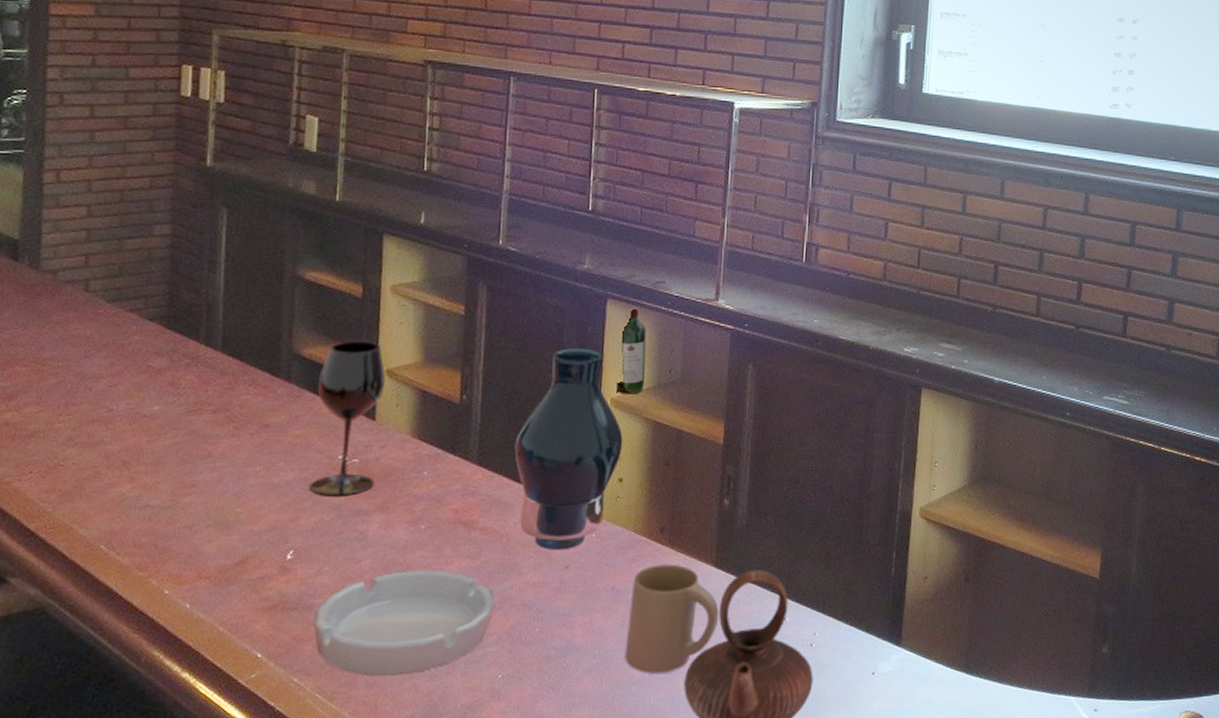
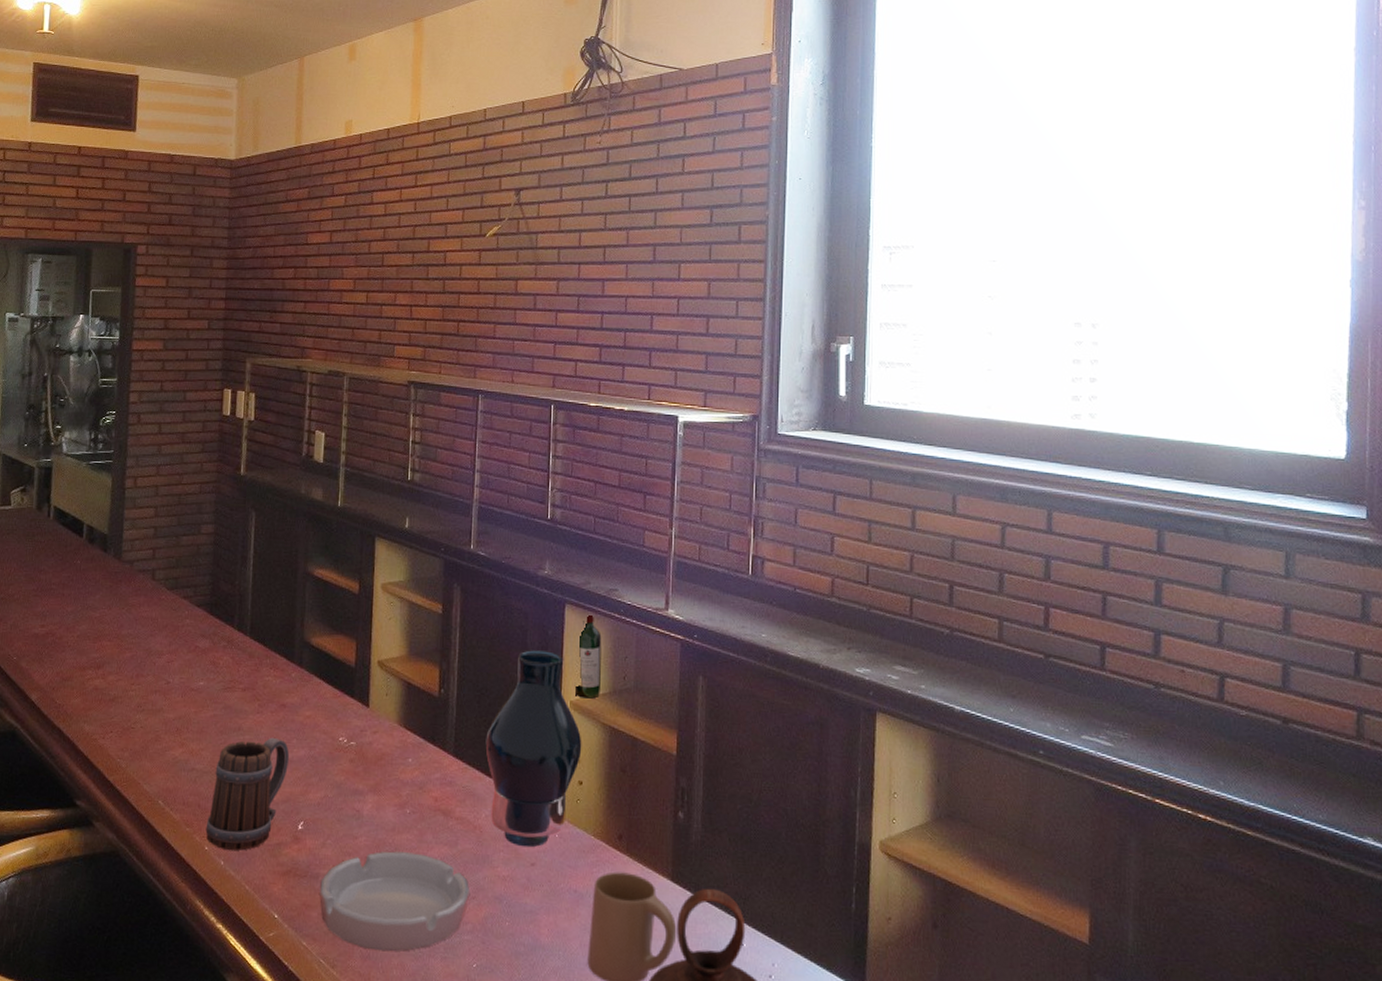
beer mug: none [165,461,276,591] -> present [205,737,290,851]
wineglass: present [308,341,385,496] -> none [316,633,377,775]

